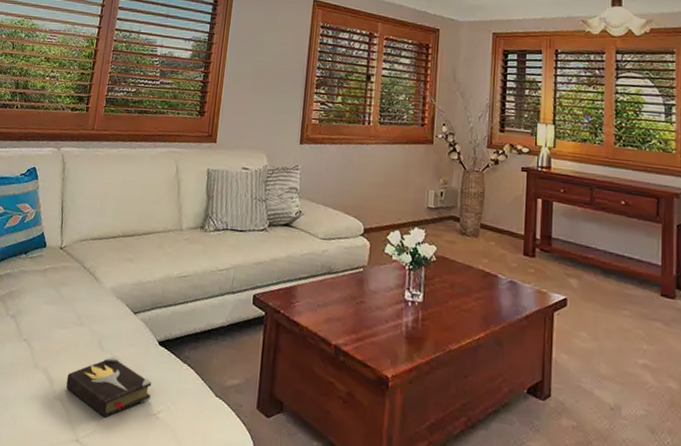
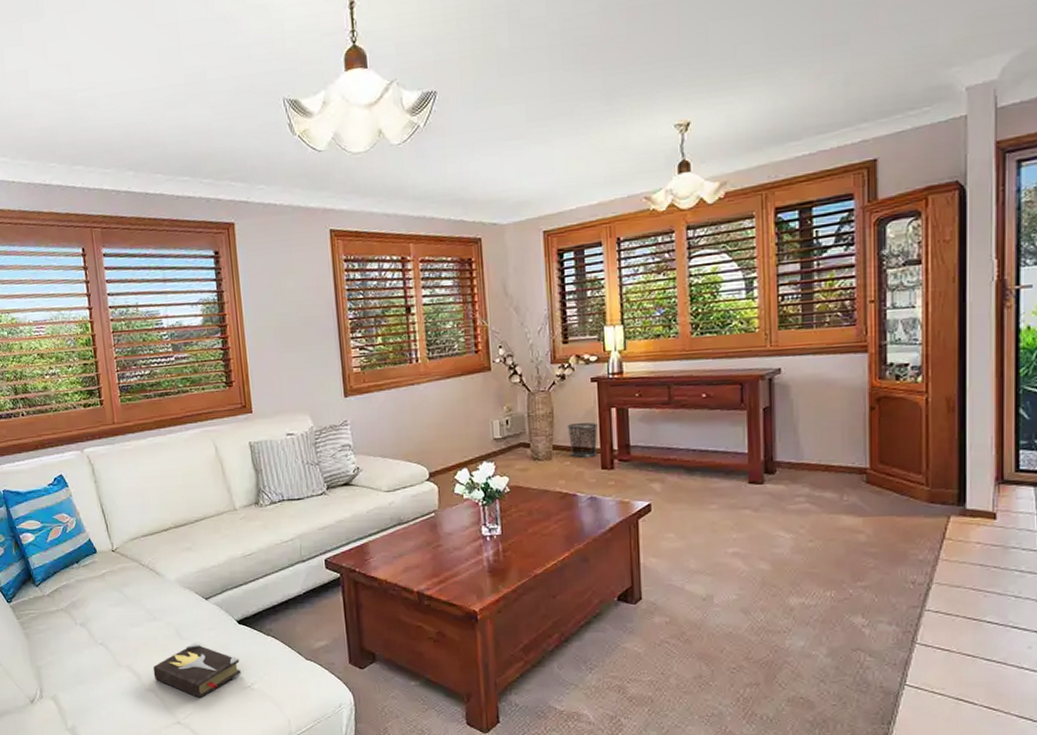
waste bin: none [495,206,524,242] -> present [567,422,598,458]

